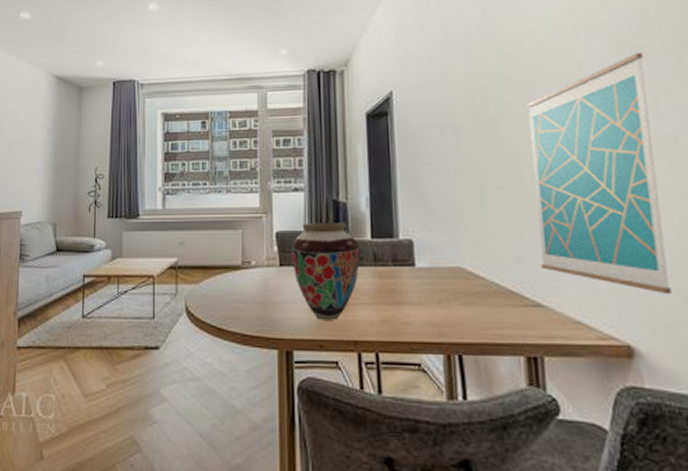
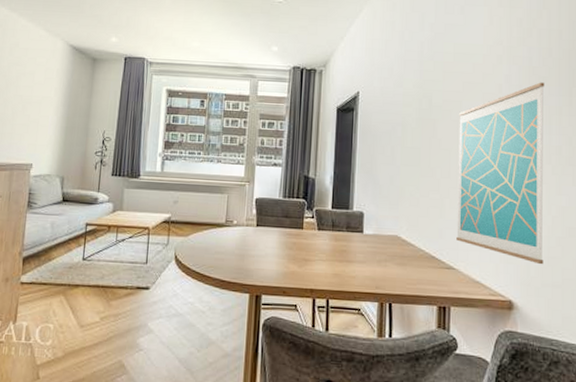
vase: present [292,222,360,320] -> none [267,192,322,272]

